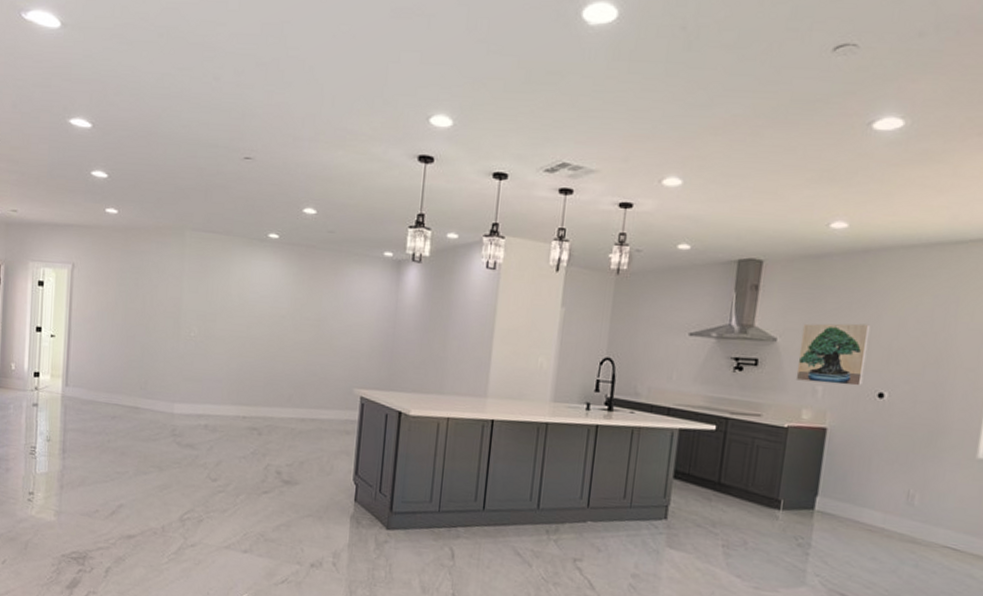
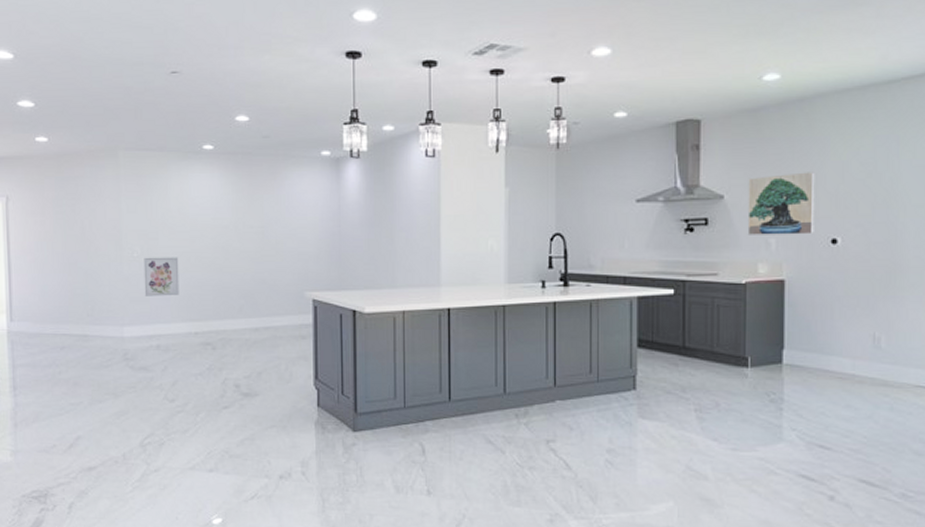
wall art: none [197,337,234,379] -> present [143,257,179,296]

